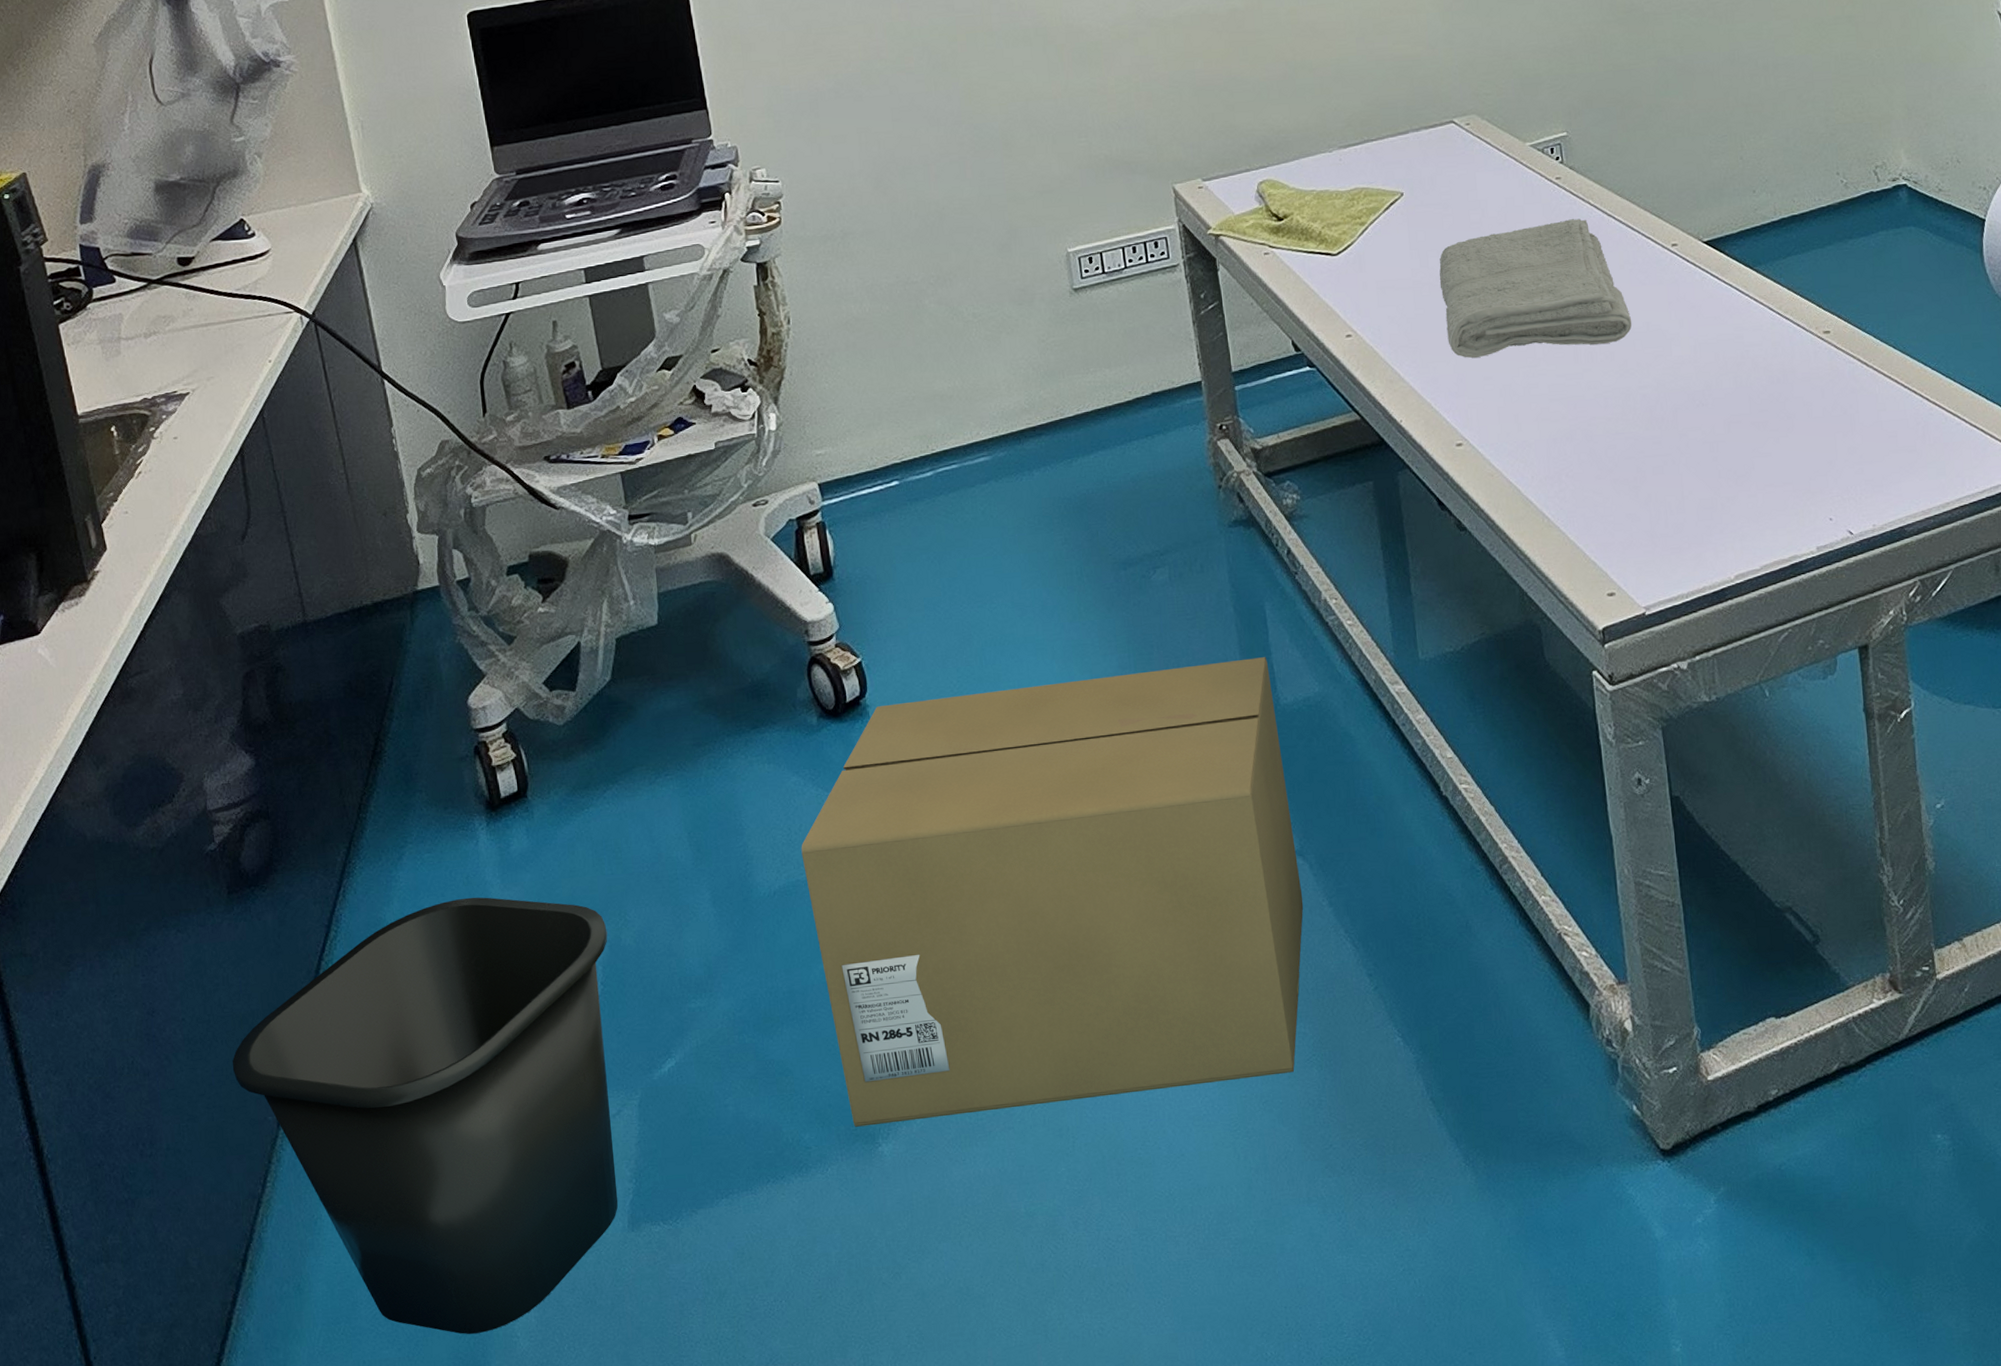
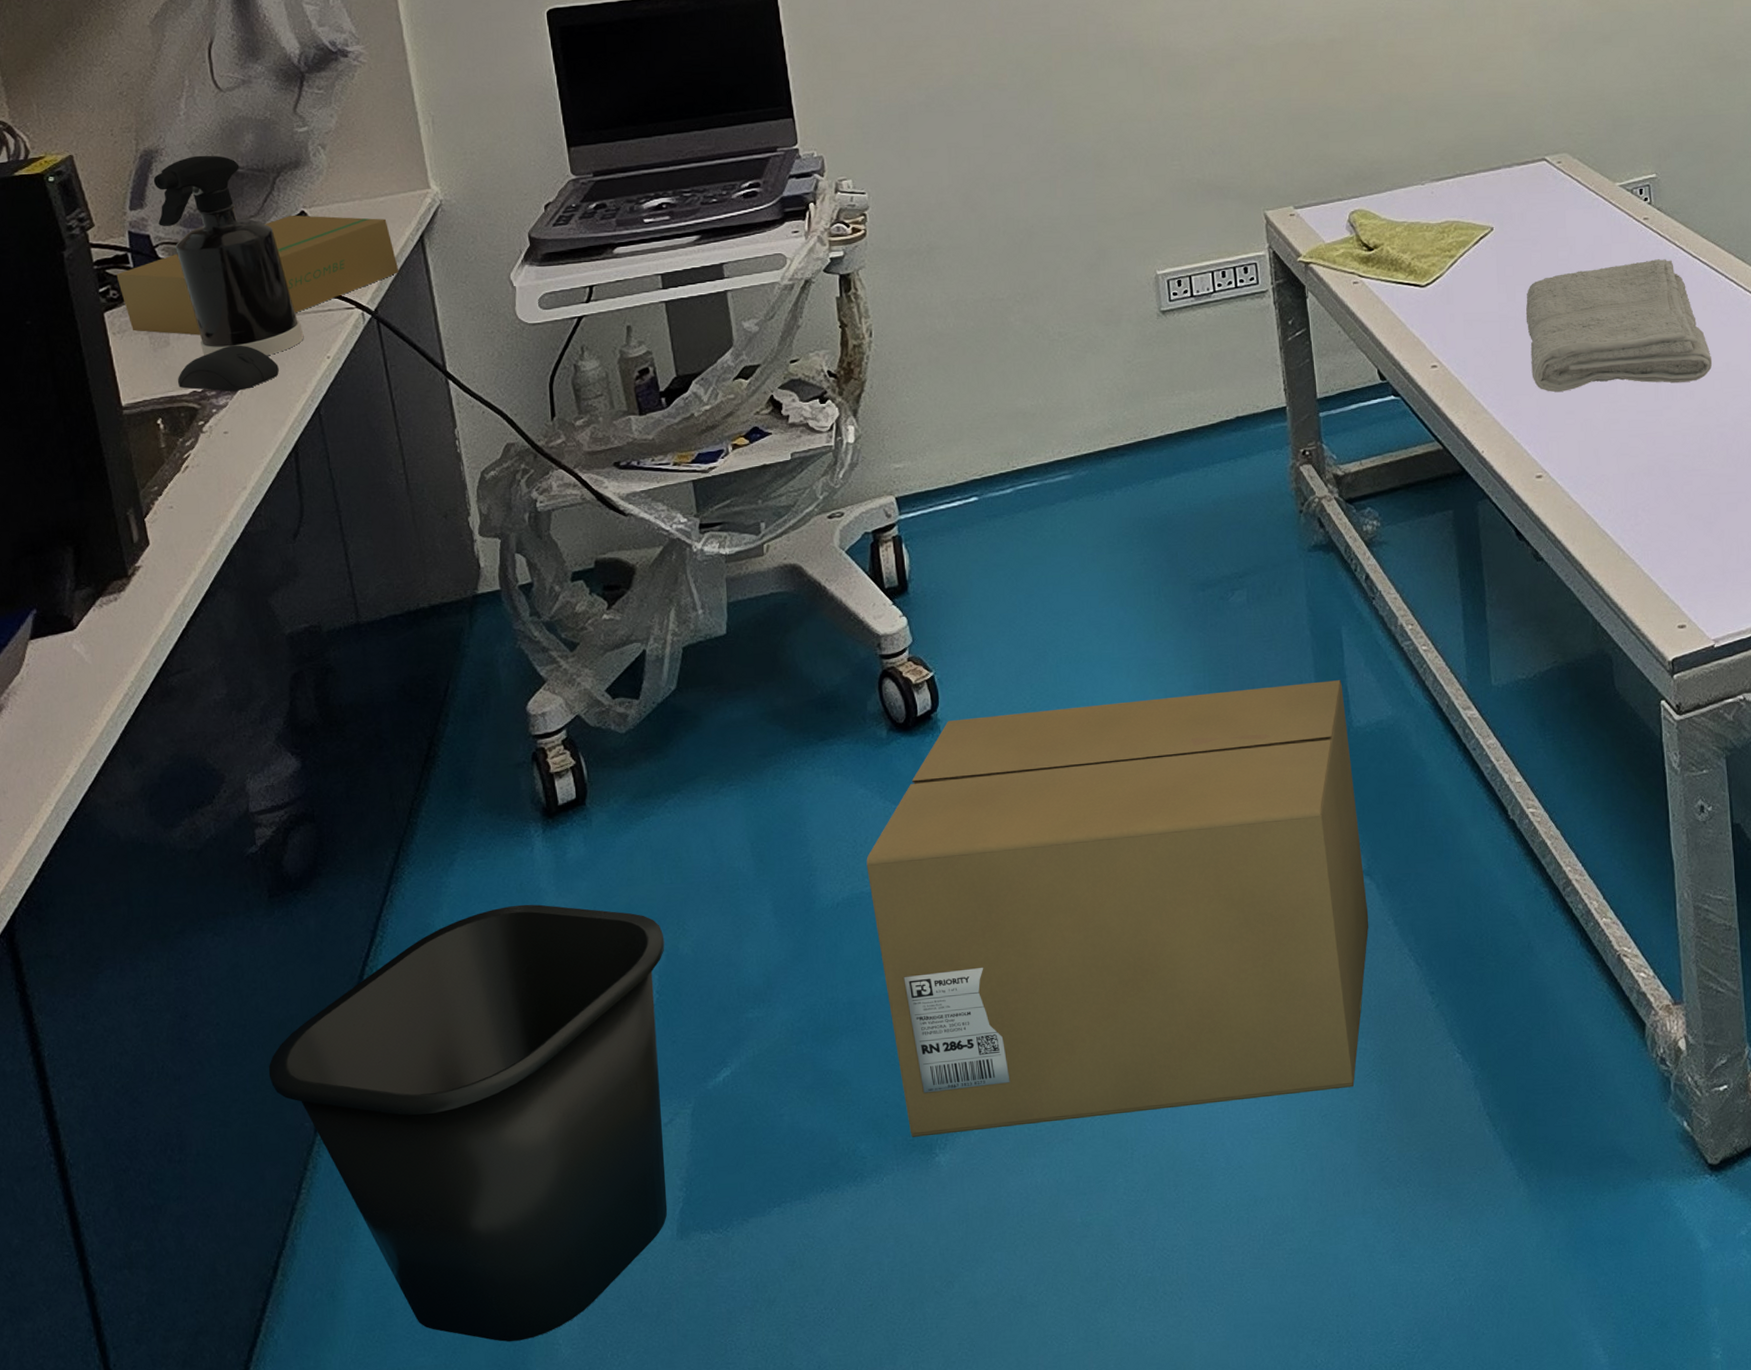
box: none [69,223,335,344] -> present [116,215,400,335]
spray bottle: none [101,168,246,363] -> present [153,155,304,356]
computer mouse: none [128,351,224,398] -> present [177,345,279,392]

